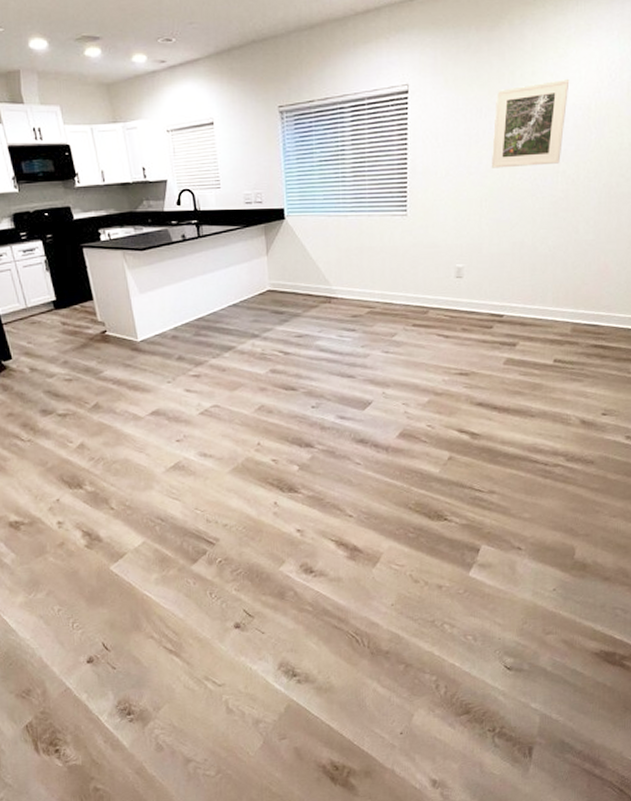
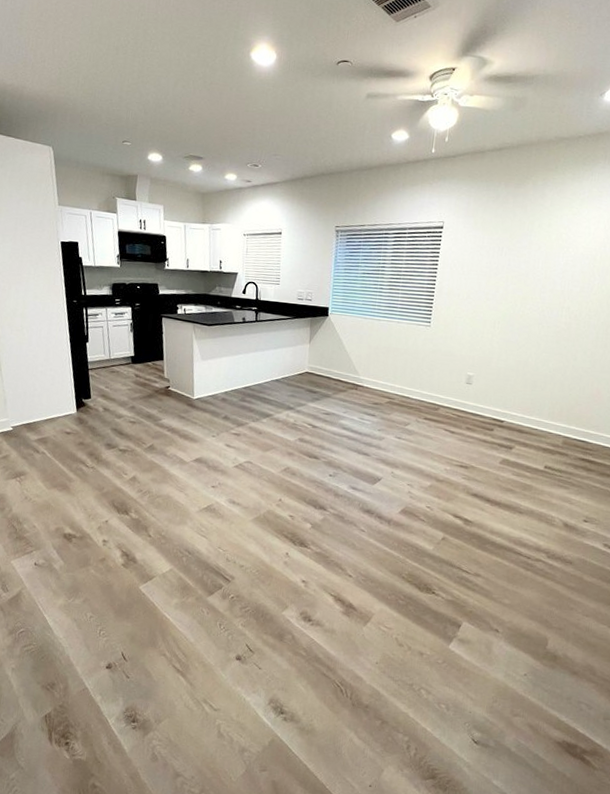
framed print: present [491,79,570,168] -> none [506,233,580,301]

